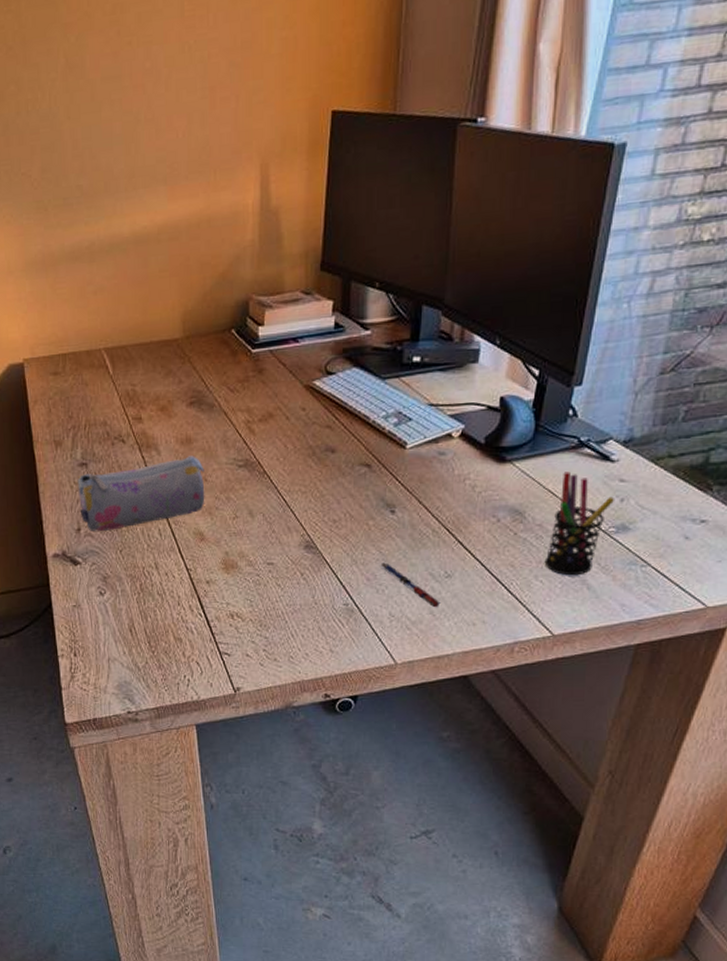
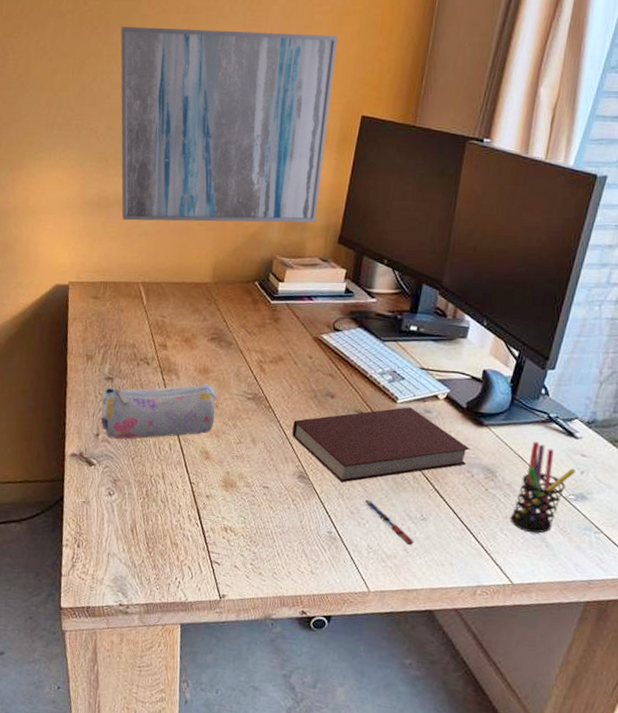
wall art: none [40,14,294,278] -> present [120,26,338,223]
notebook: none [293,451,493,547] -> present [292,407,470,483]

